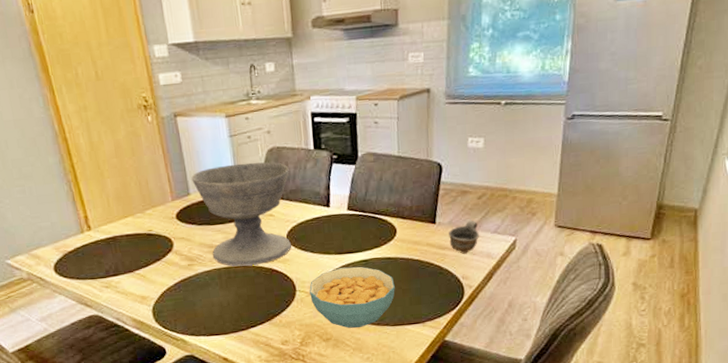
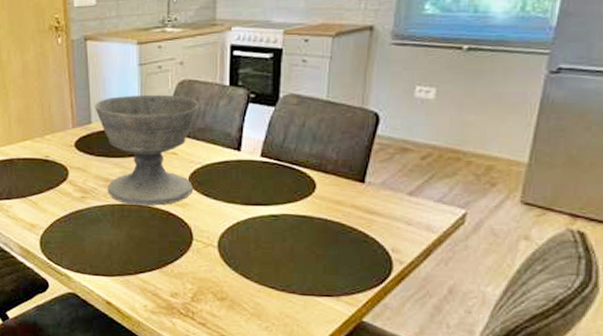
cereal bowl: present [309,266,395,328] -> none [208,220,308,292]
cup: present [449,220,480,254] -> none [380,183,420,222]

